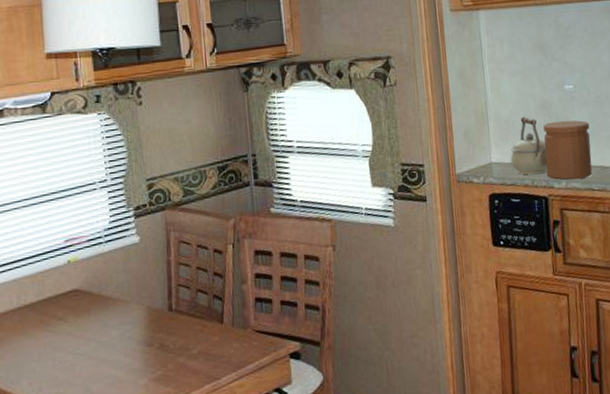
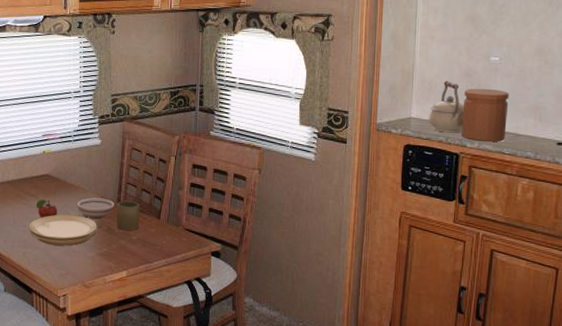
plate: none [59,335,149,379] -> present [29,214,98,246]
fruit: none [65,321,95,347] -> present [36,199,58,219]
bowl: none [118,308,165,337] -> present [77,197,114,220]
mug: none [168,306,199,344] -> present [116,200,140,230]

